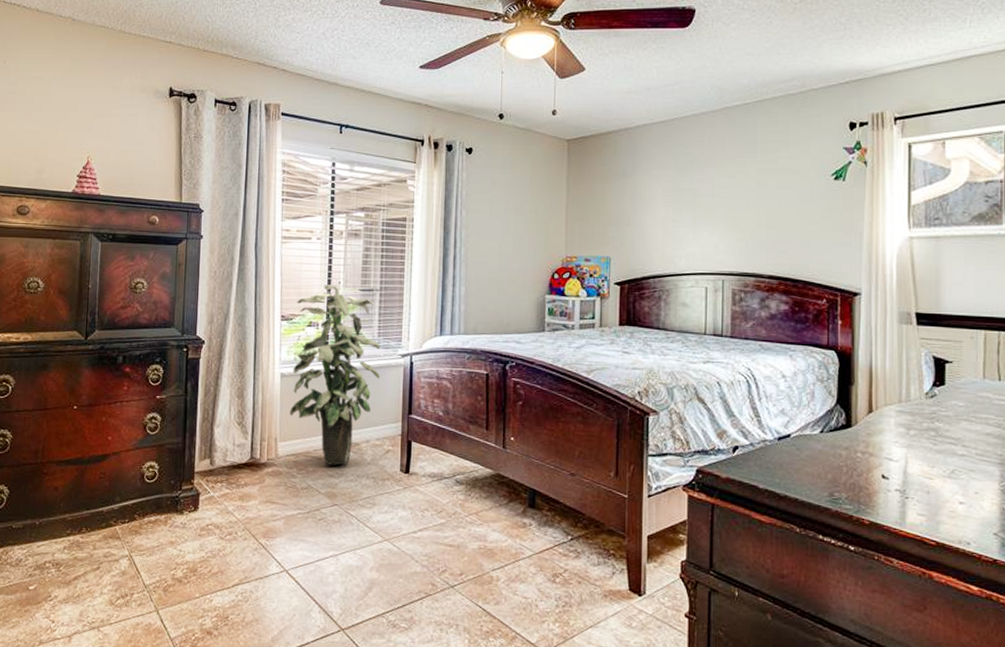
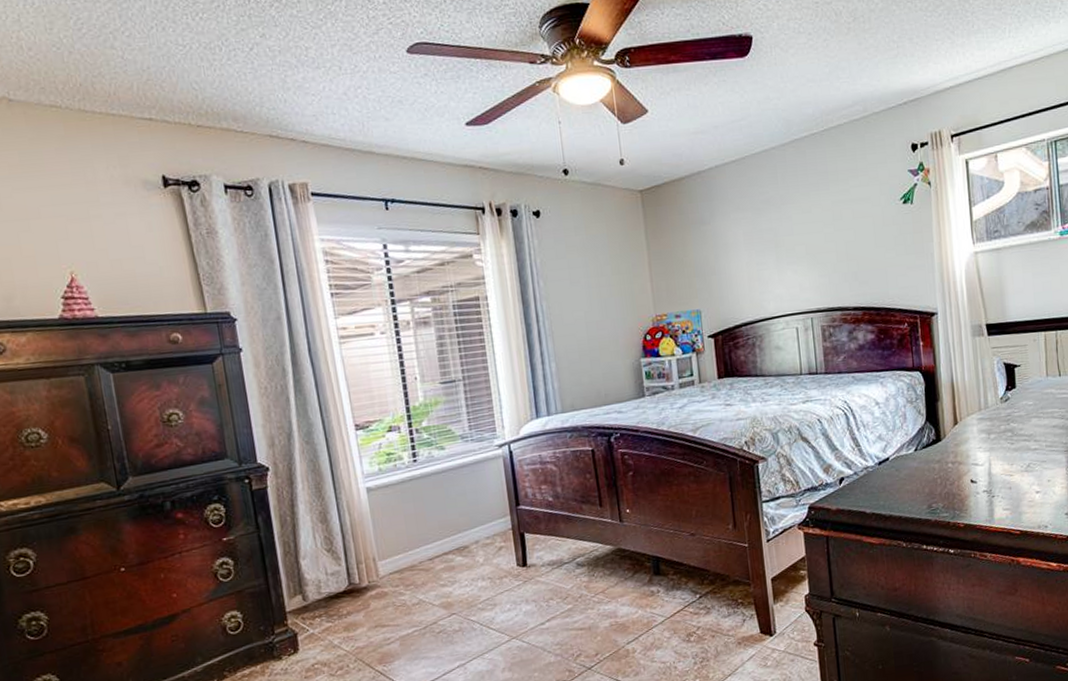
indoor plant: present [290,284,380,466] -> none [370,380,479,575]

